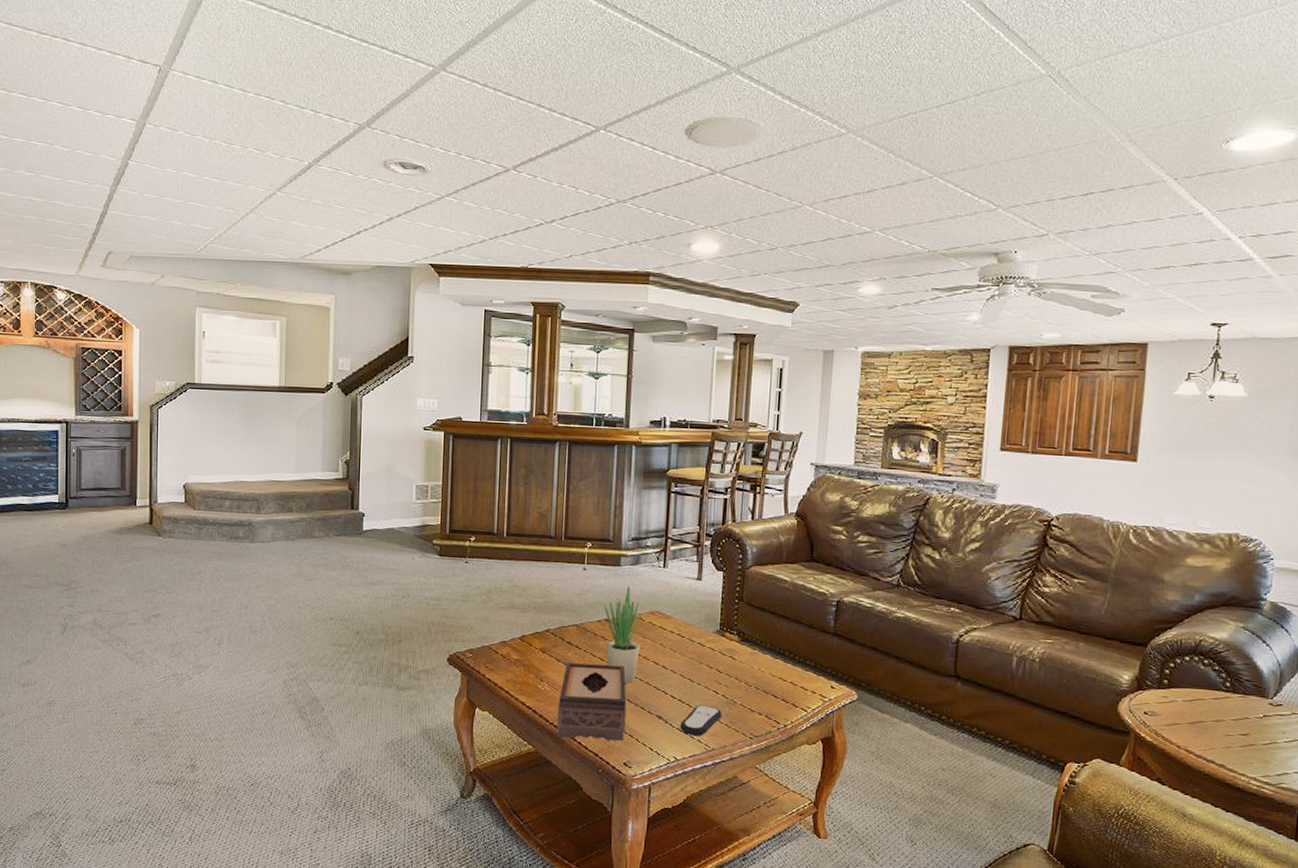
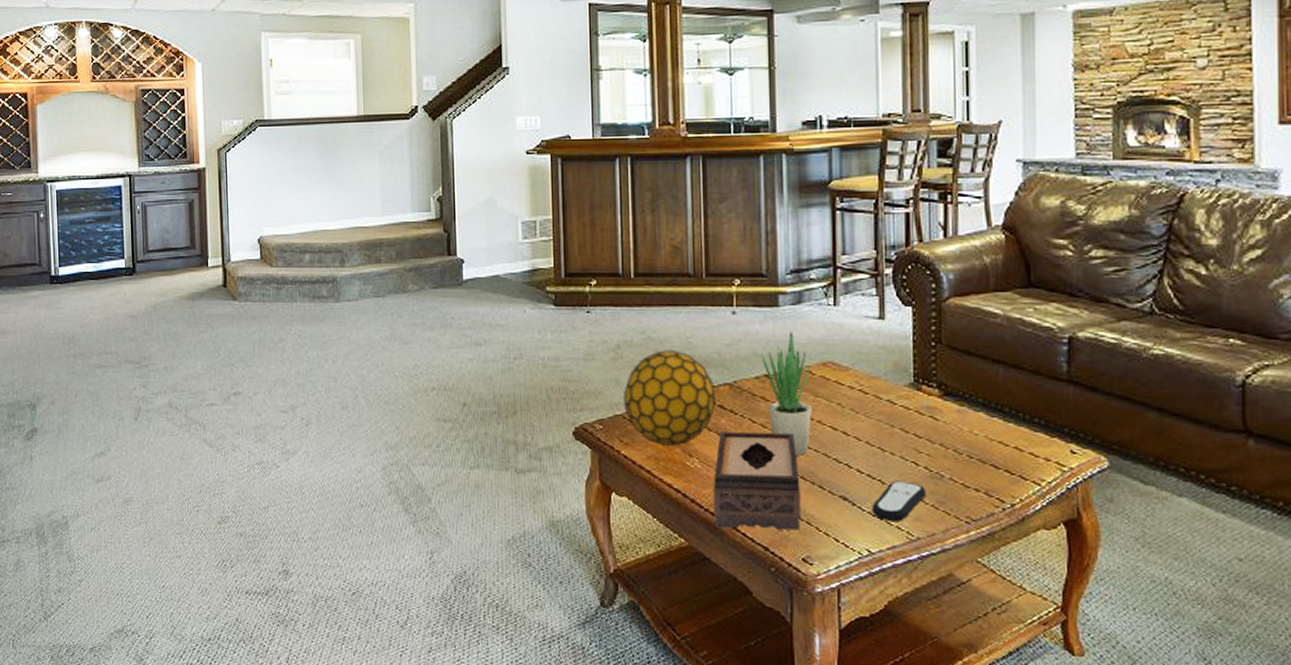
decorative ball: none [491,596,565,672] -> present [624,350,716,446]

